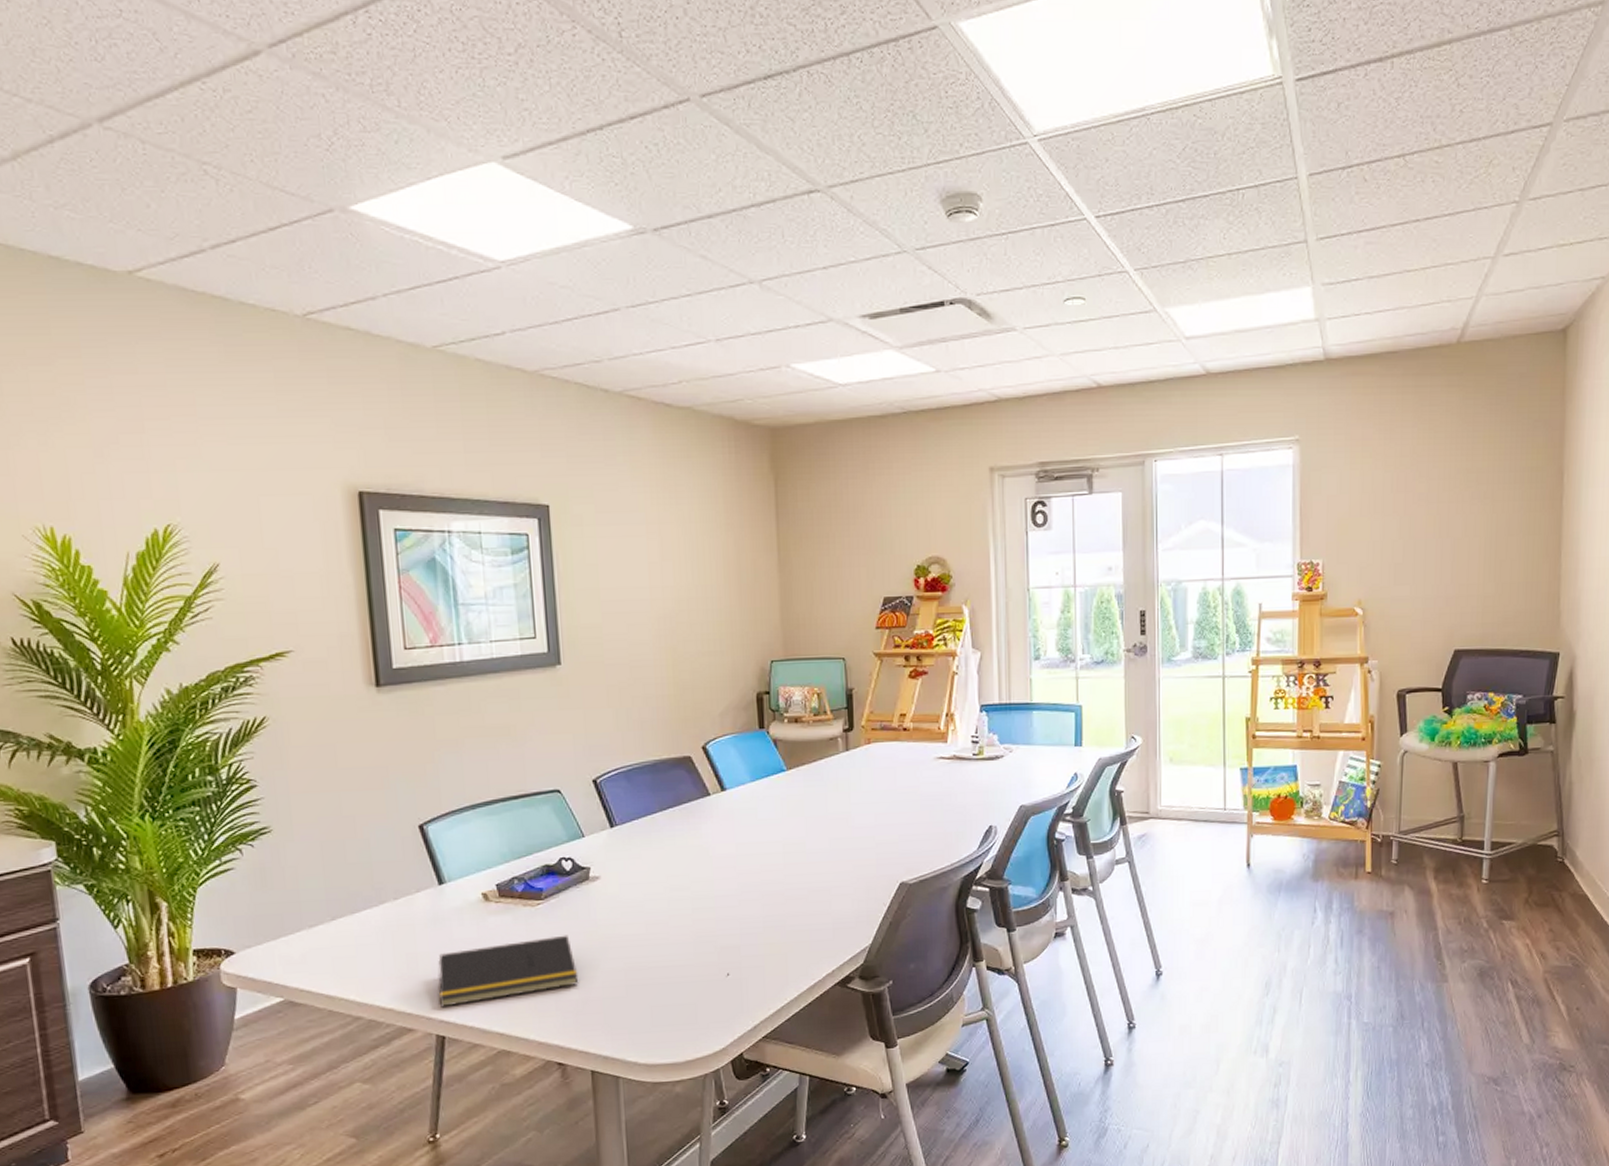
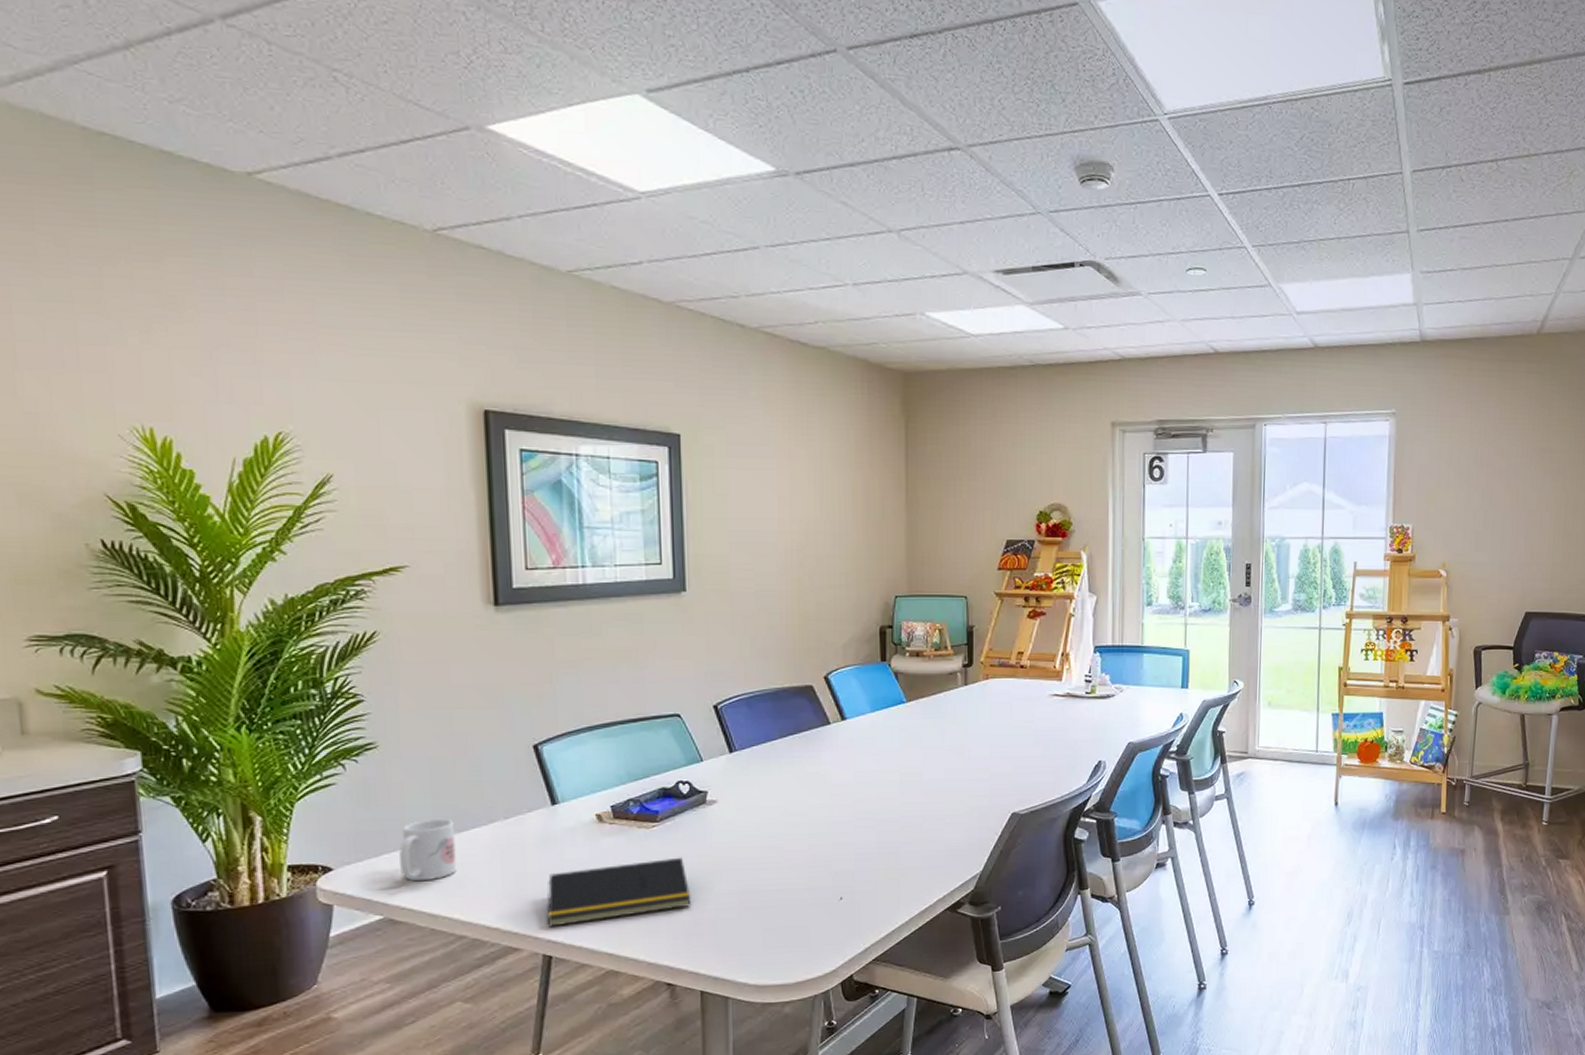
mug: none [296,900,351,963] -> present [399,818,457,881]

